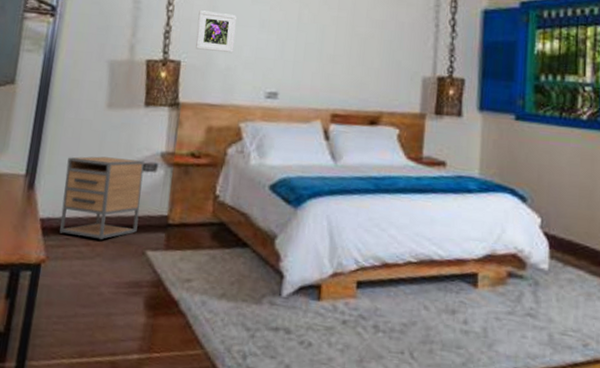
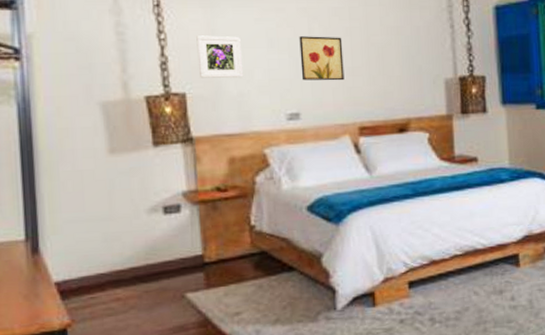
nightstand: present [59,156,145,239] -> none [74,204,171,294]
wall art: none [285,20,329,67] -> present [299,36,345,81]

